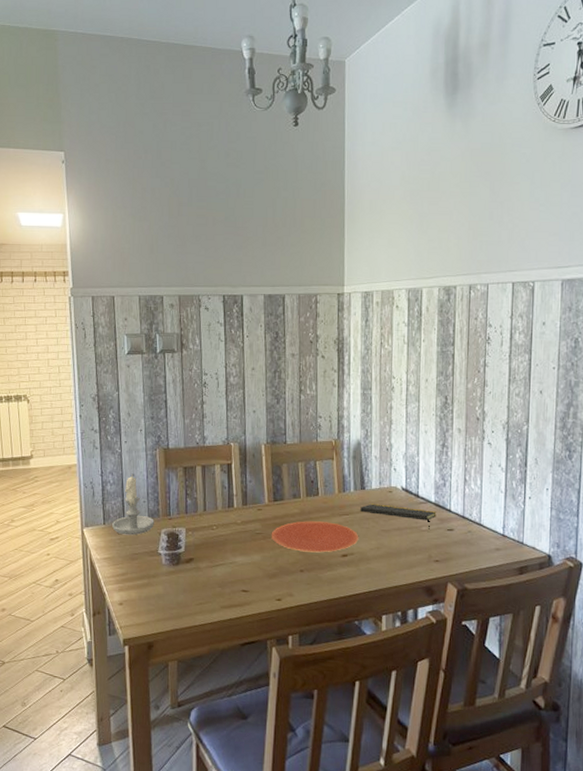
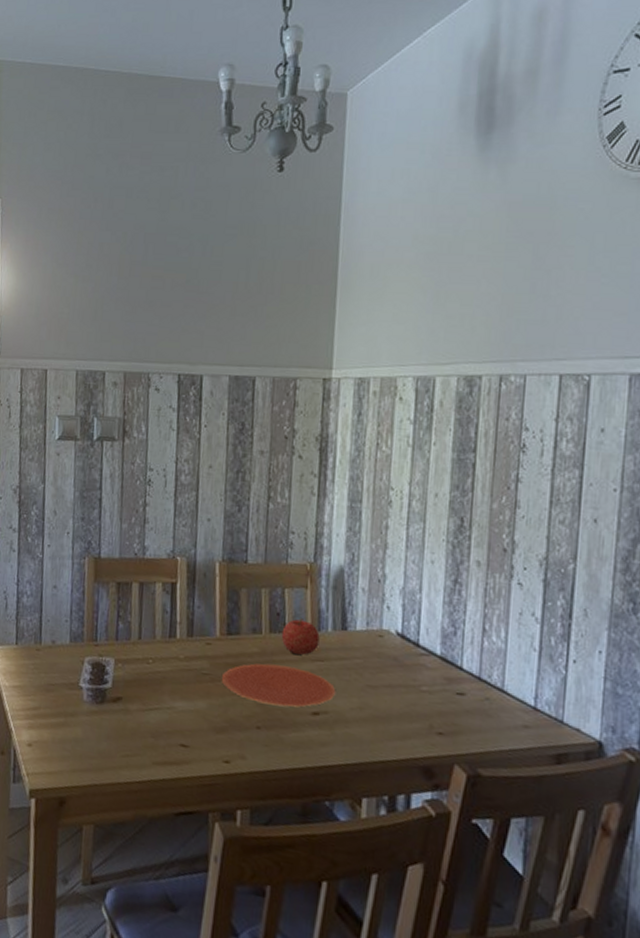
candle: present [112,474,154,536] -> none [26,586,77,662]
fruit: none [315,483,345,511] -> present [281,618,320,655]
notepad: present [360,503,437,529] -> none [339,649,443,691]

